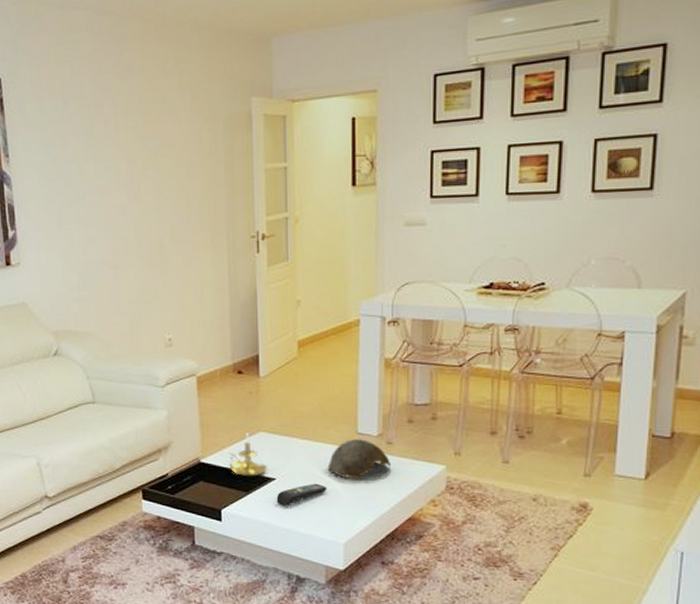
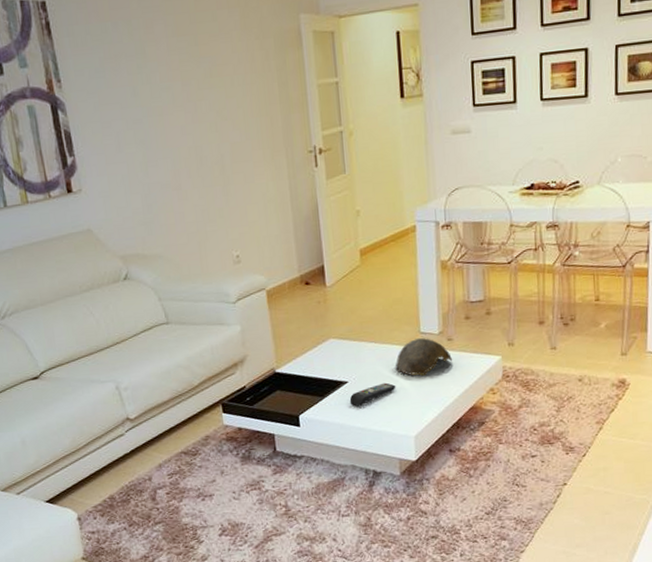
candle holder: present [229,433,267,477] -> none [302,341,339,382]

